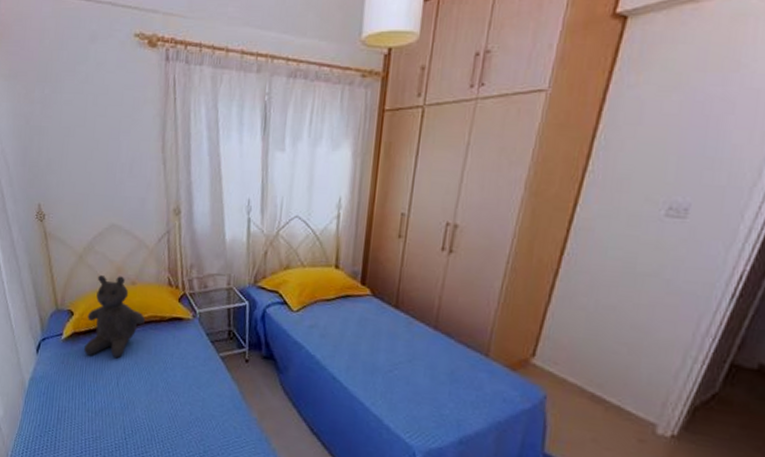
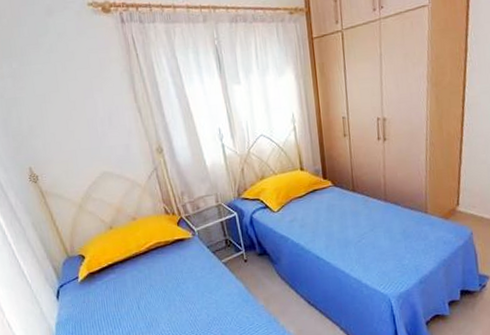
teddy bear: present [84,275,146,359] -> none [98,215,152,290]

